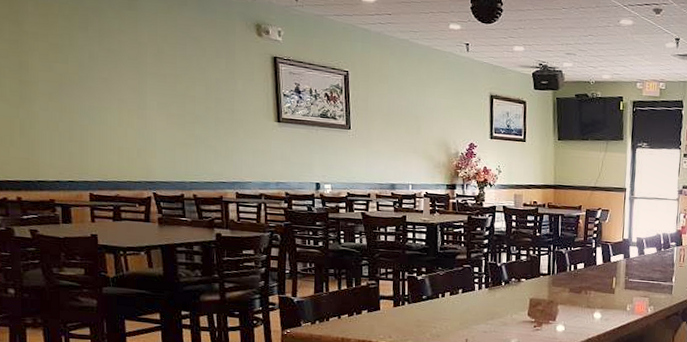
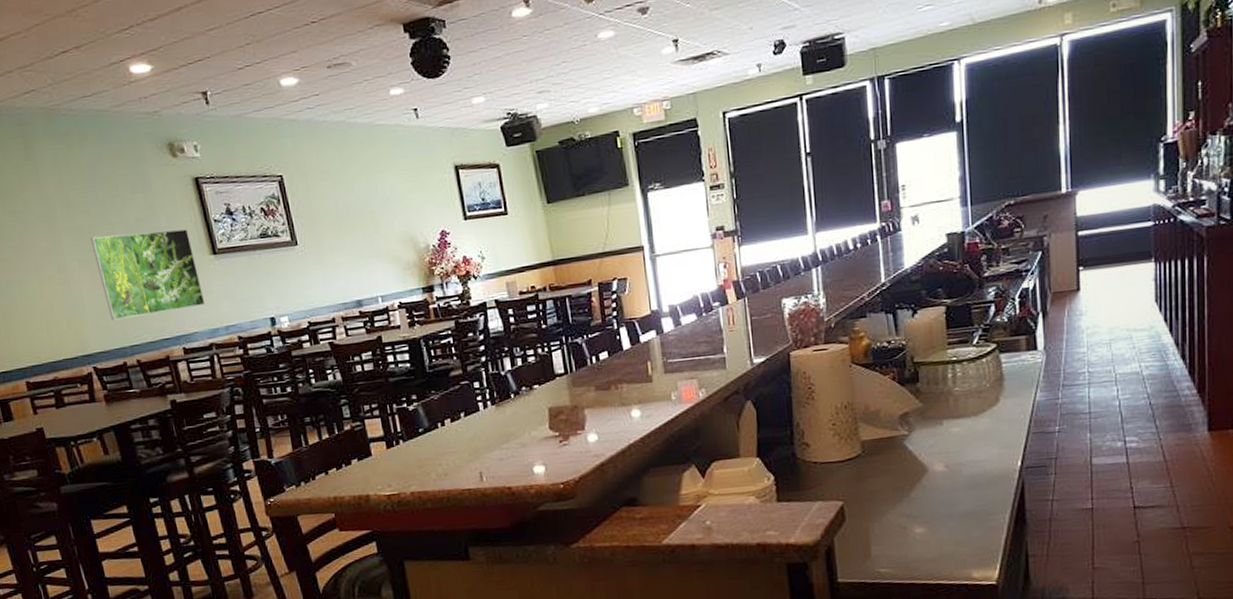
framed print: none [173,85,263,161] -> present [91,229,206,321]

